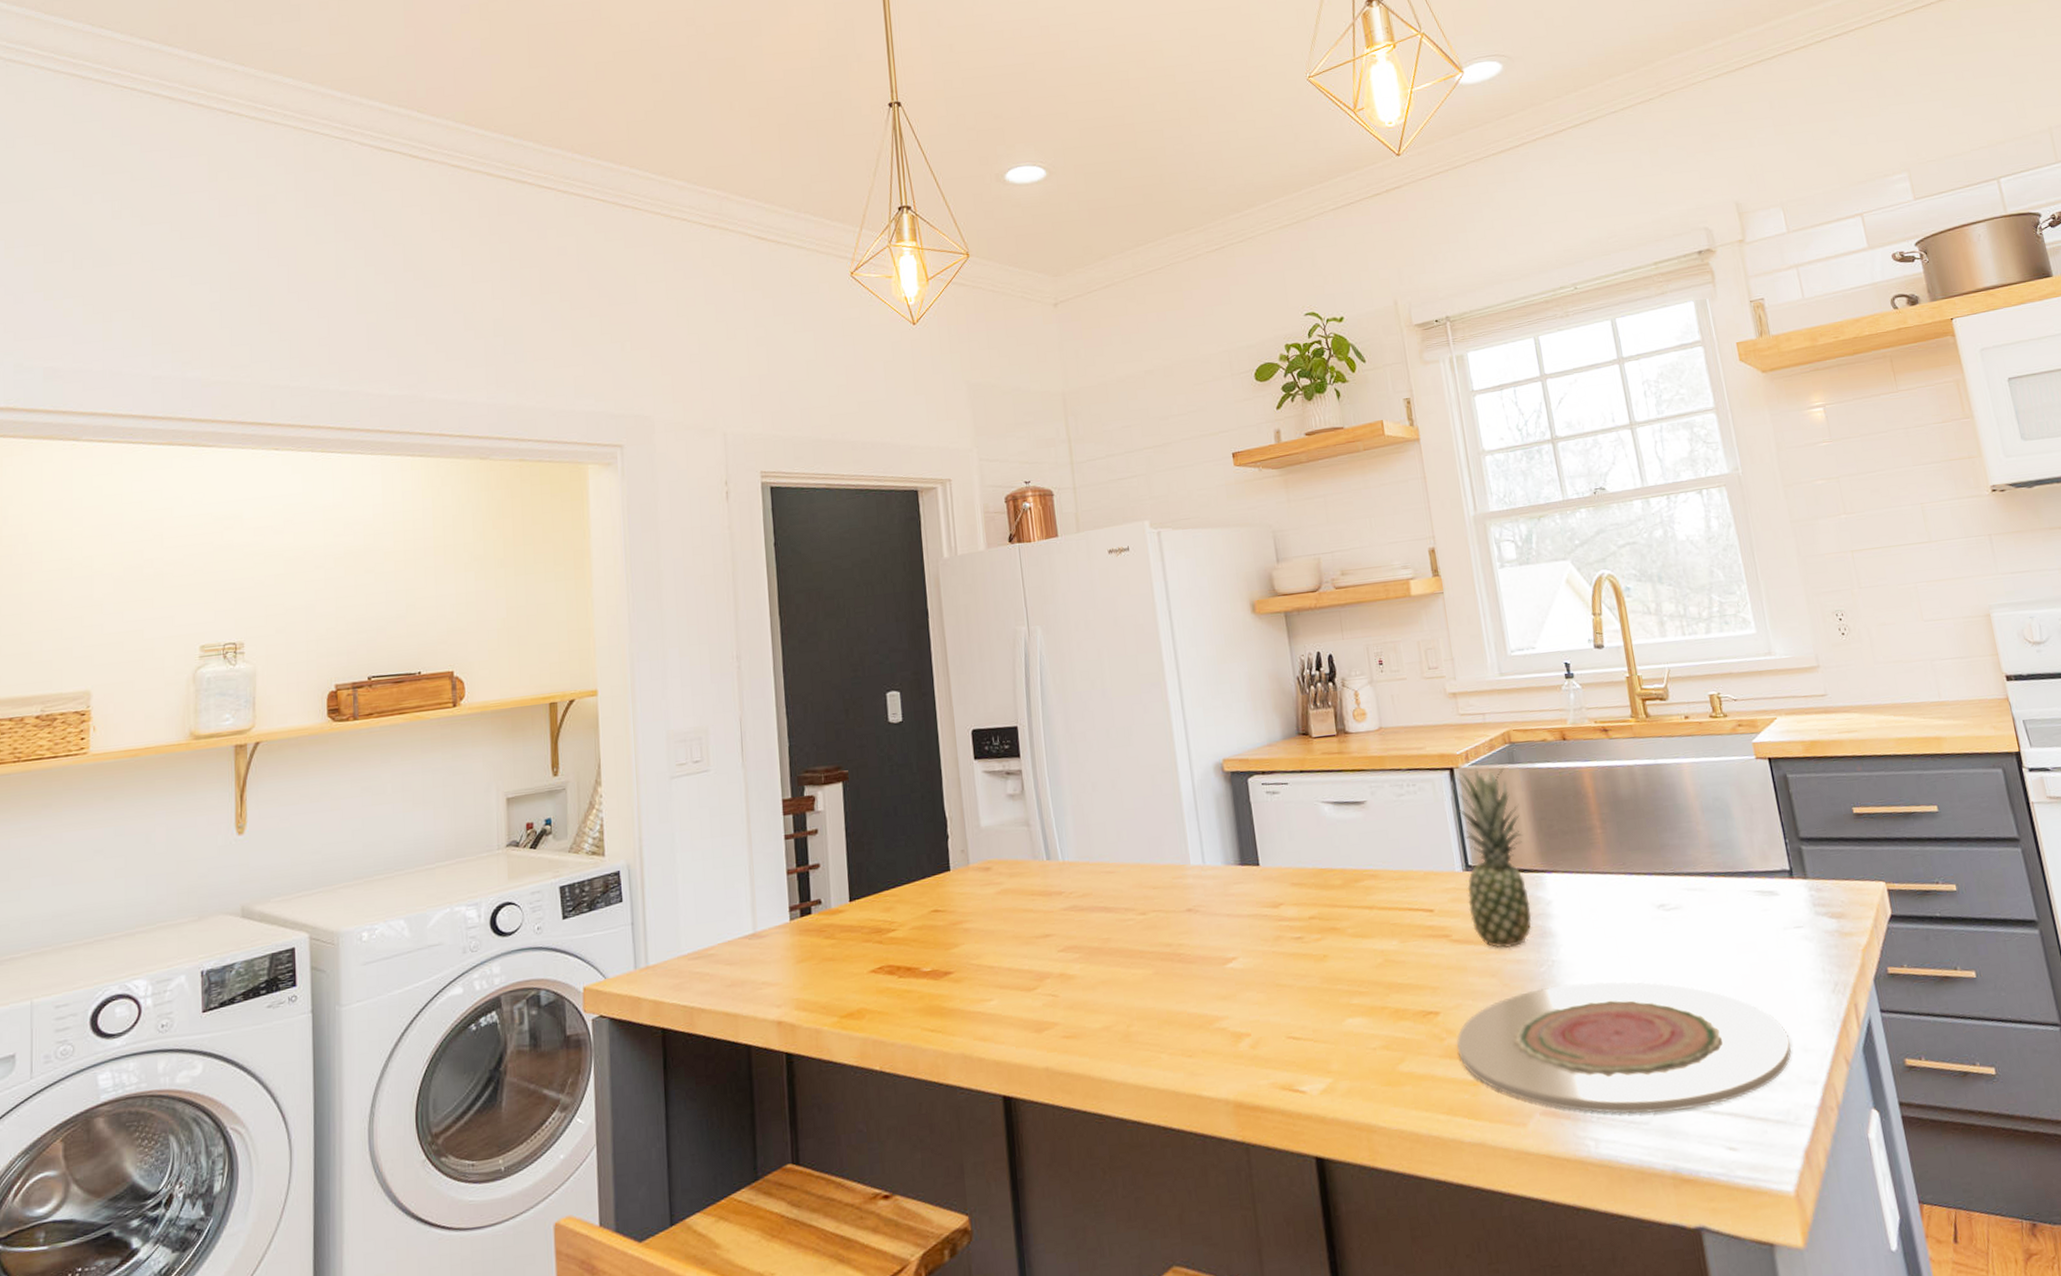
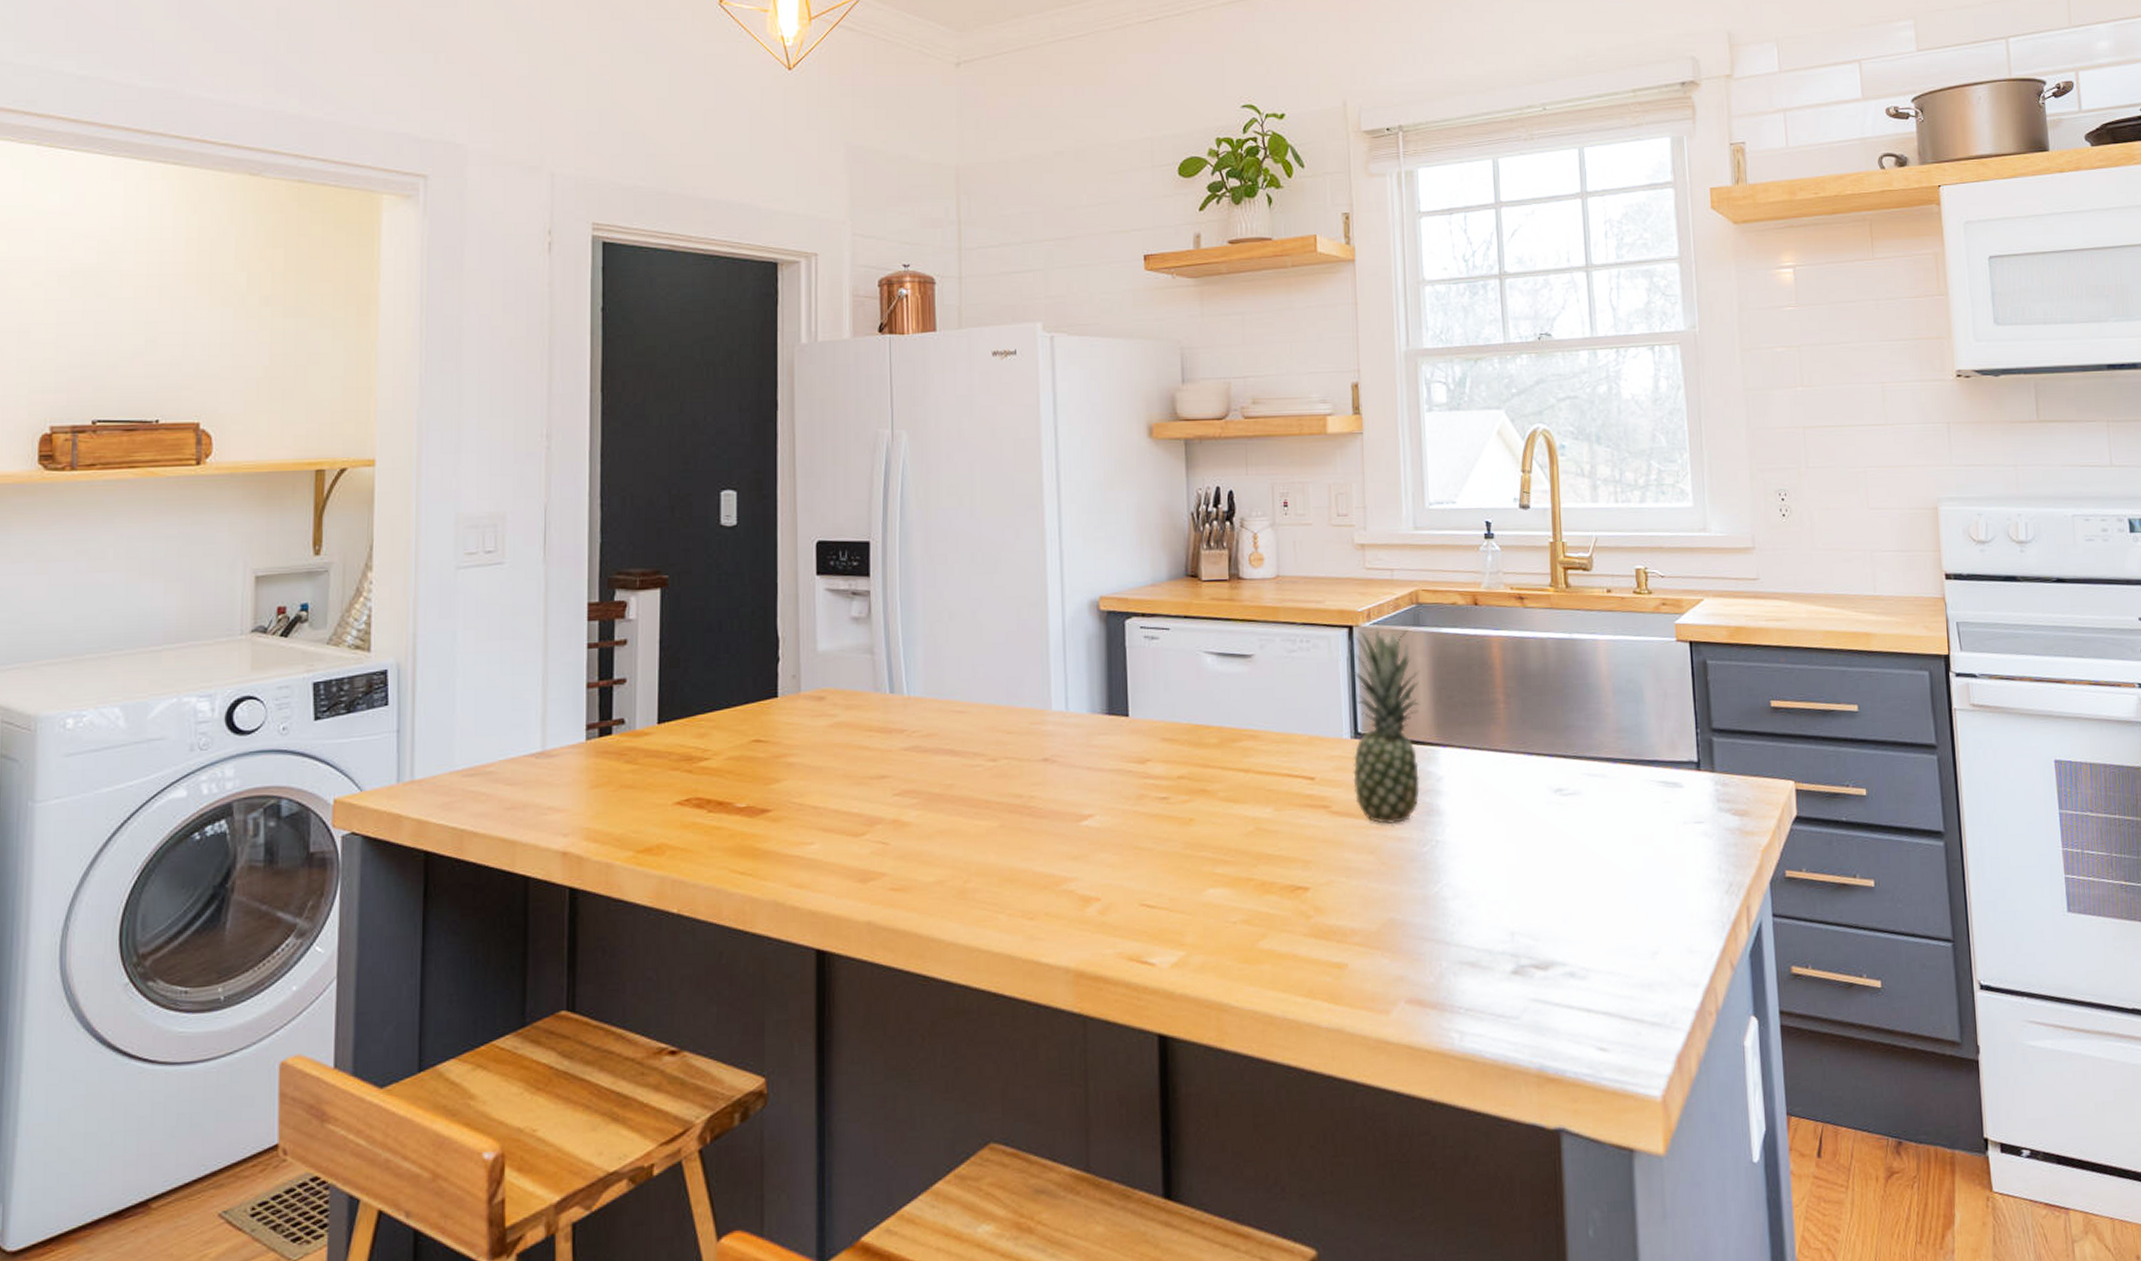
plate: present [1456,981,1791,1114] -> none [1323,865,1677,1008]

